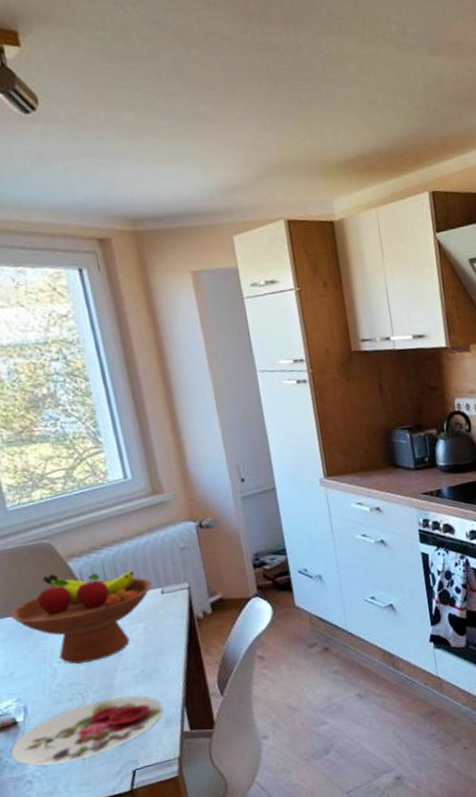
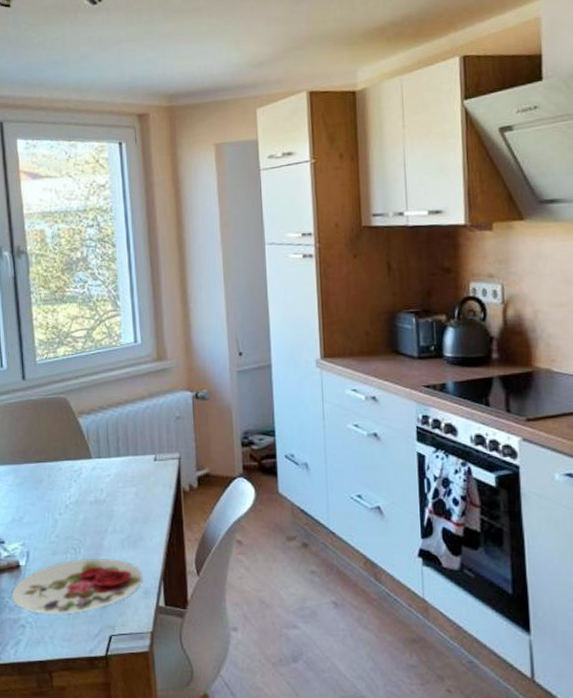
fruit bowl: present [9,571,152,664] -> none [26,428,147,518]

